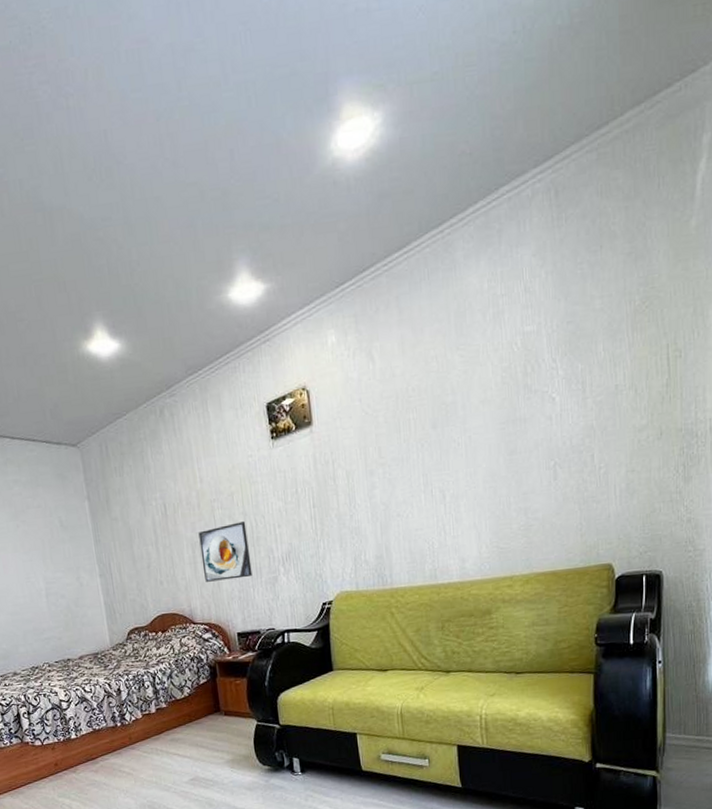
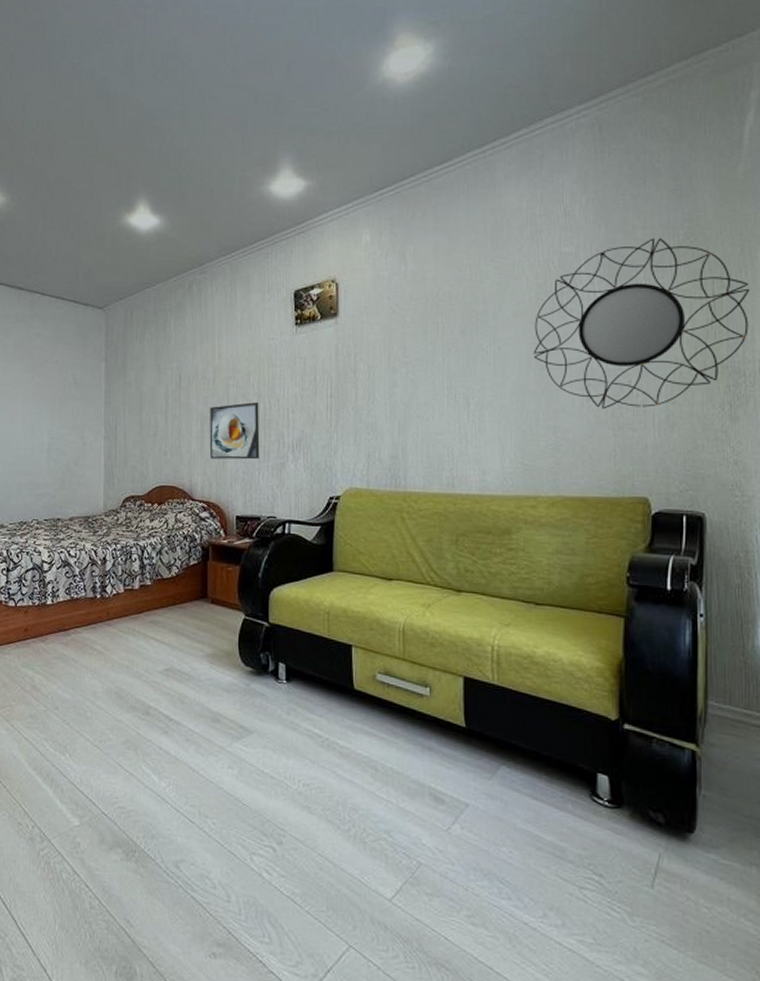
home mirror: none [502,306,702,486] -> present [533,238,750,409]

